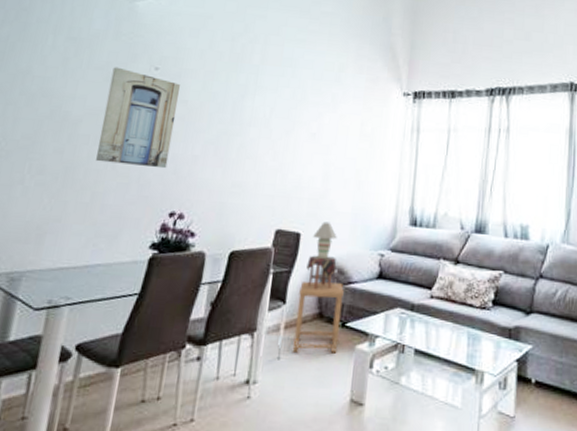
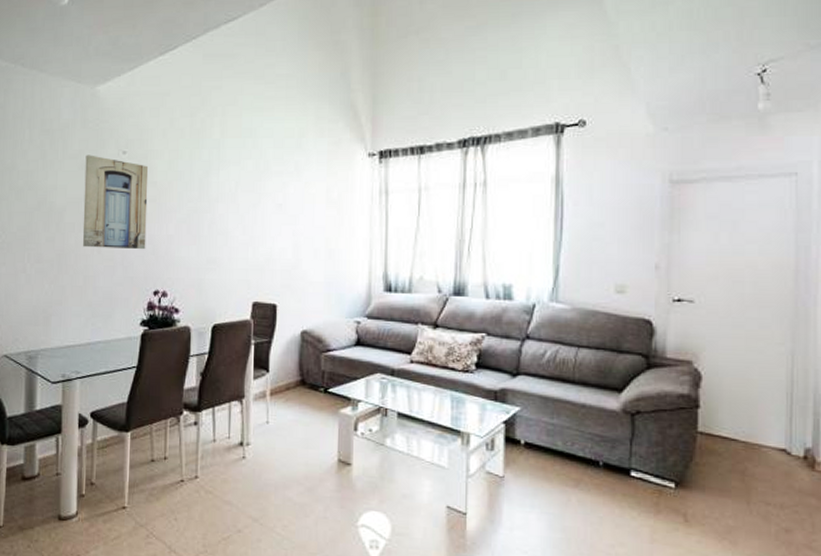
side table: present [292,281,344,354] -> none [279,350,323,417]
table lamp: present [306,221,347,291] -> none [285,292,326,359]

